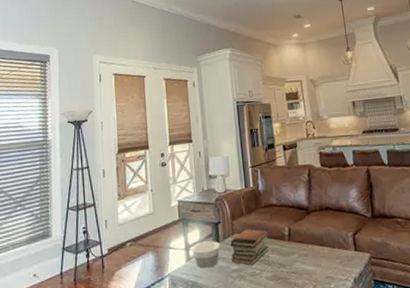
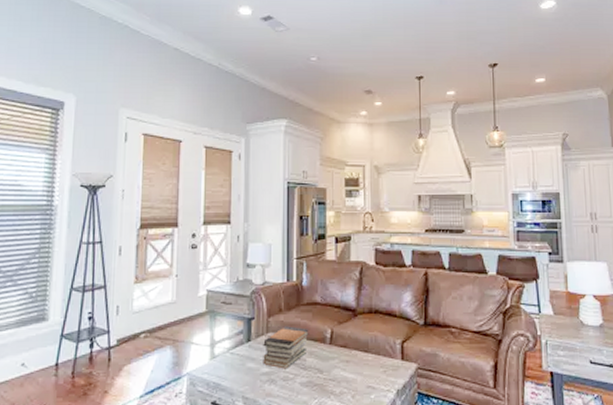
bowl: present [192,241,221,268] -> none [218,339,252,369]

